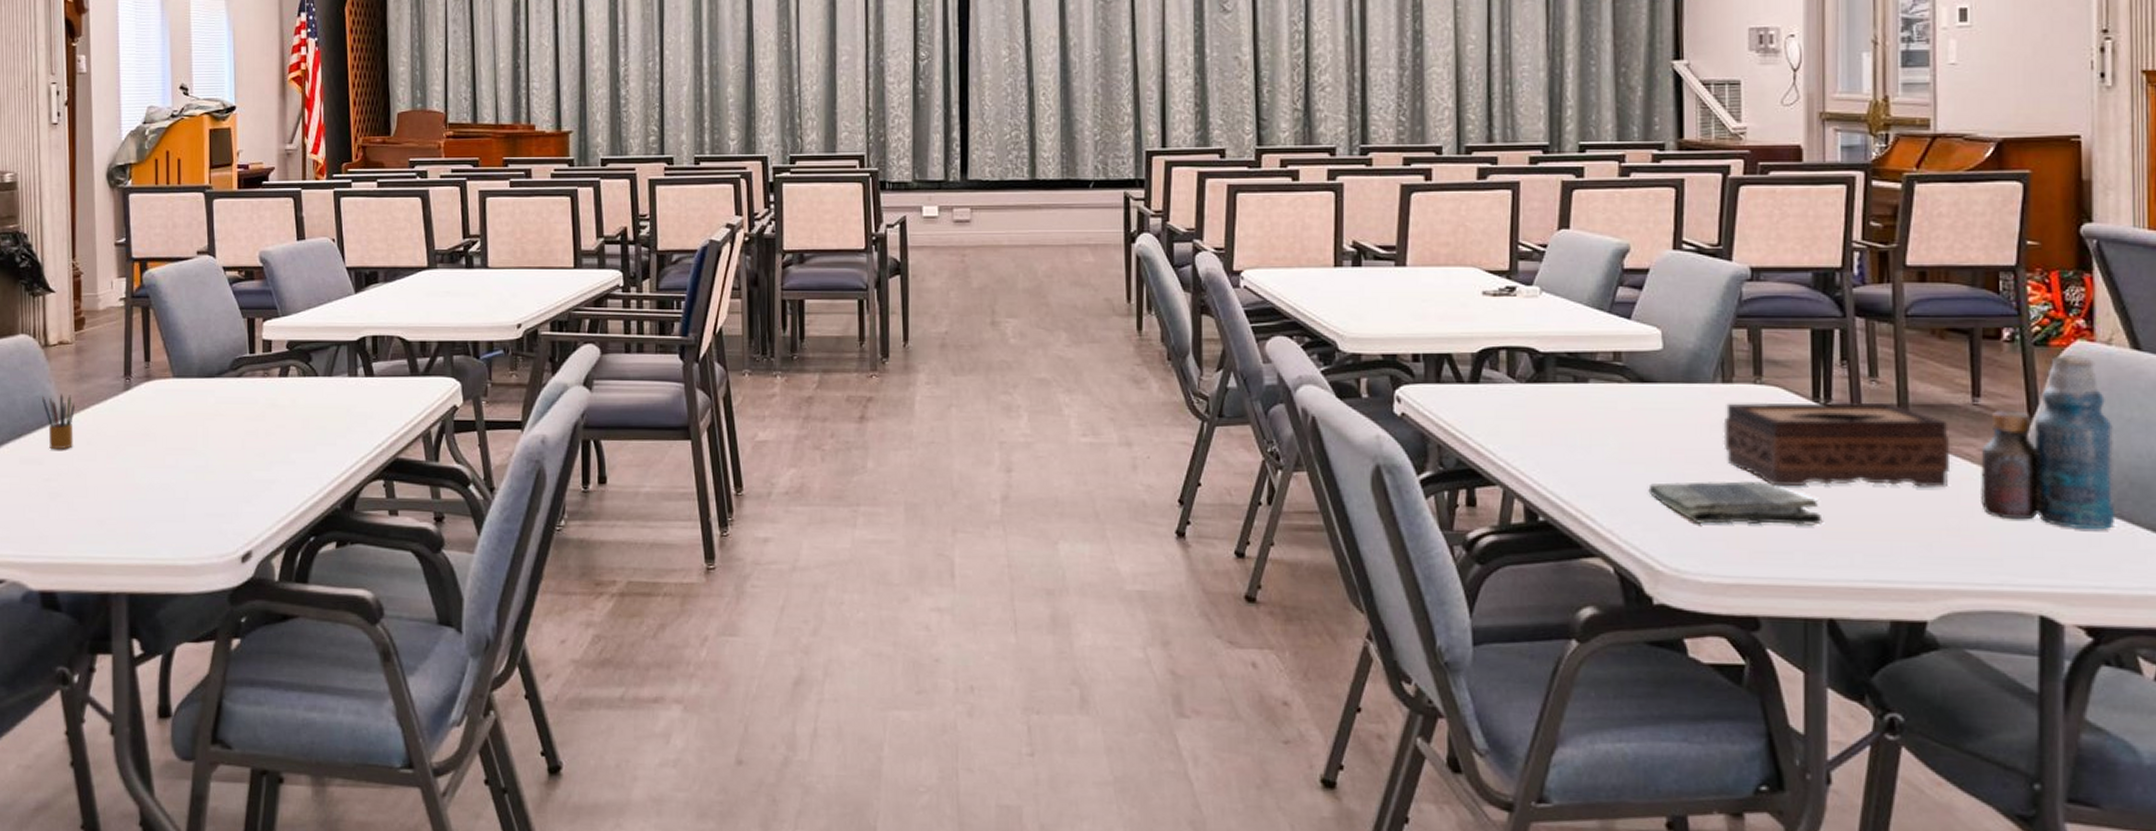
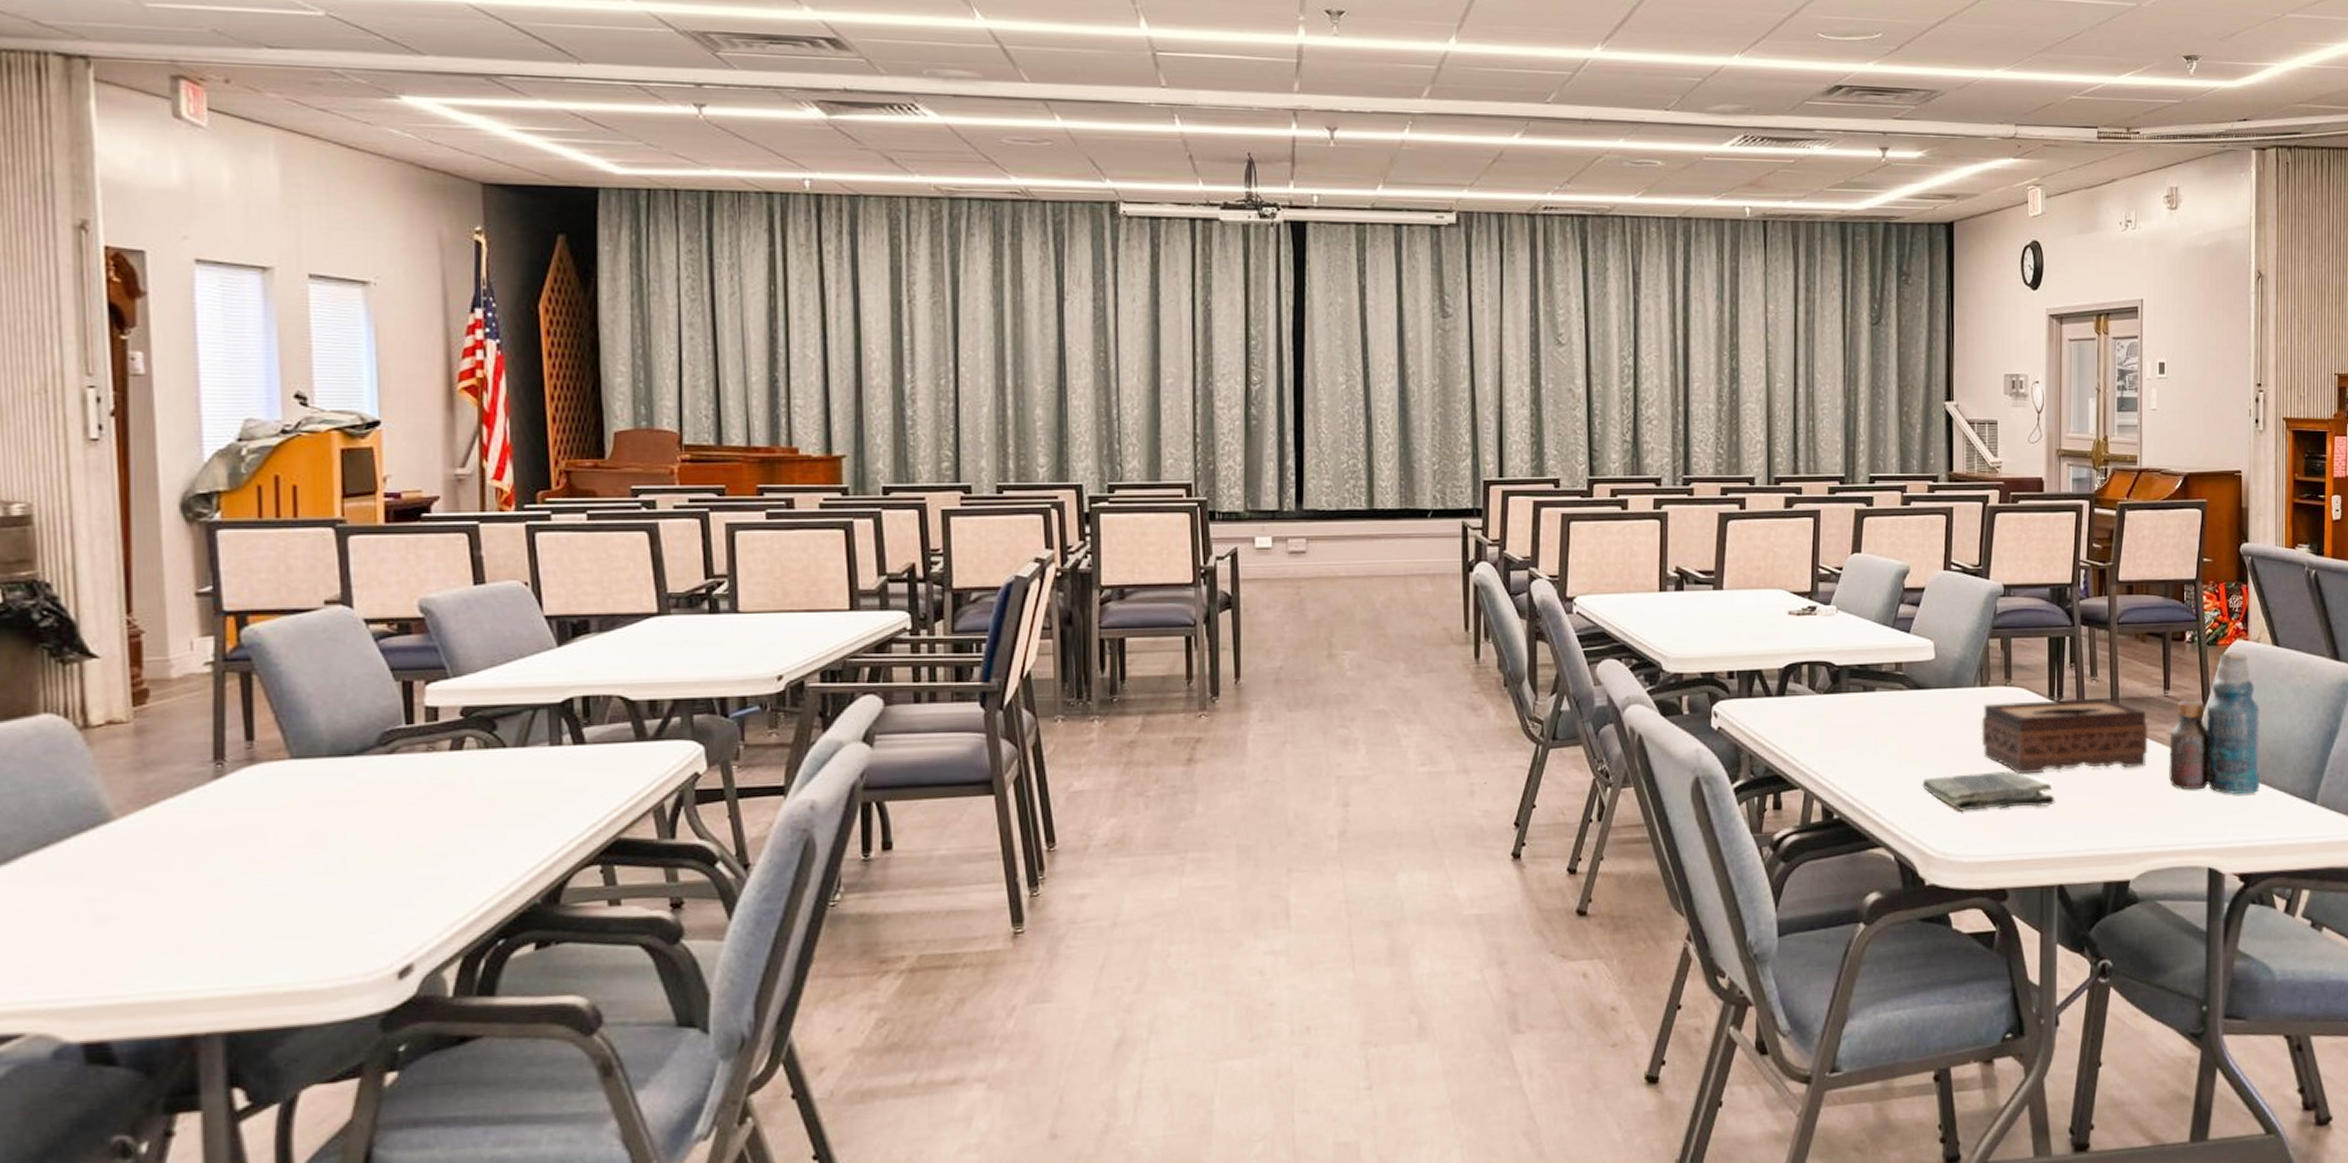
pencil box: present [42,393,76,450] -> none [80,787,137,860]

